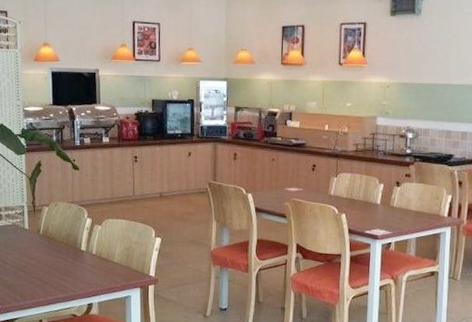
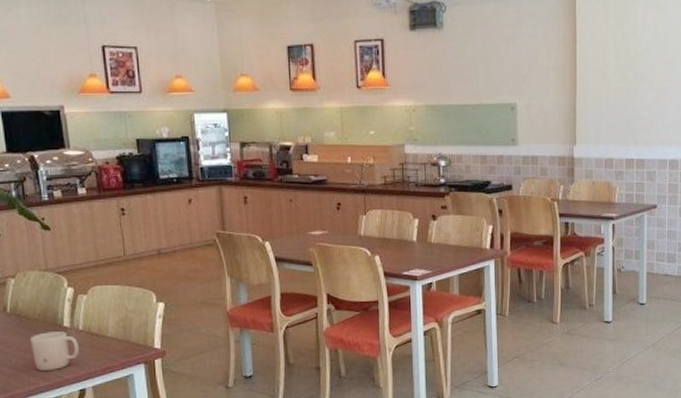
mug: none [54,253,91,285] -> present [29,331,79,371]

